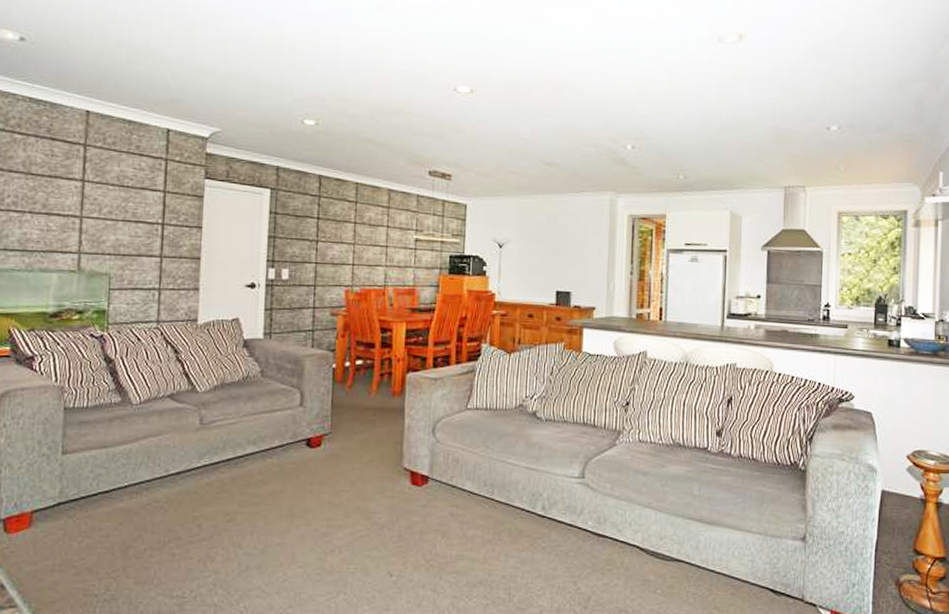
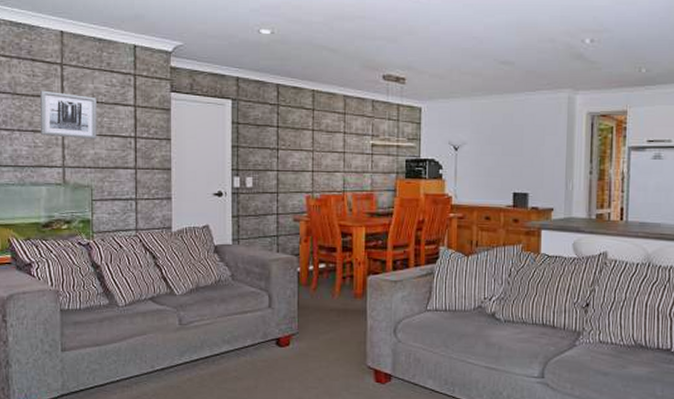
wall art: none [54,171,122,225] -> present [39,90,97,140]

